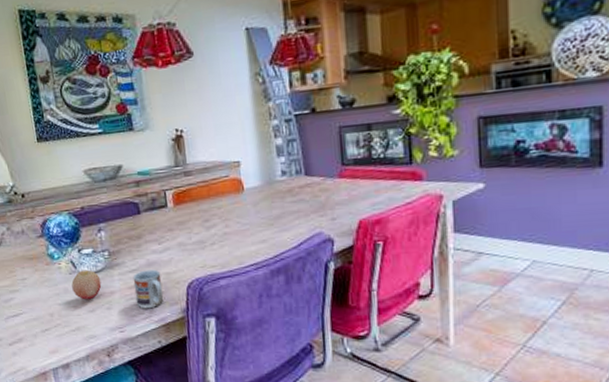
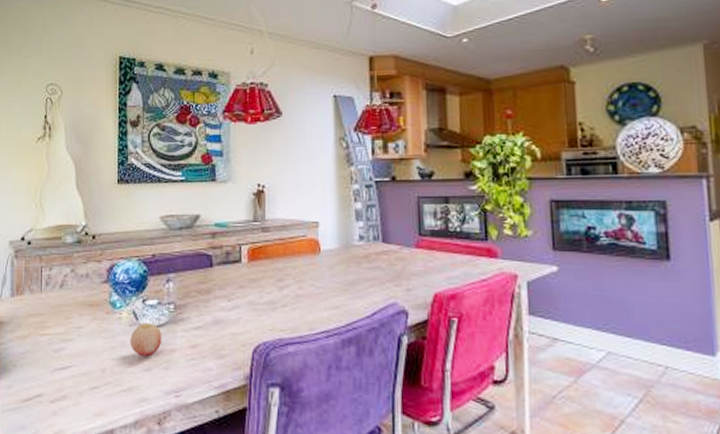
cup: present [132,269,164,309] -> none [196,328,227,373]

